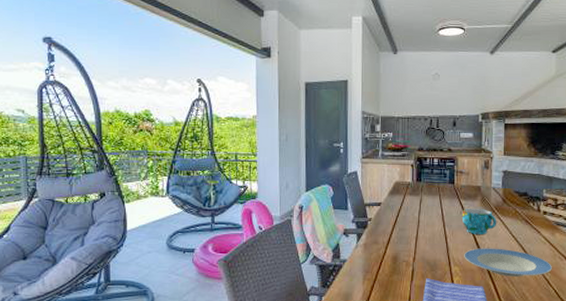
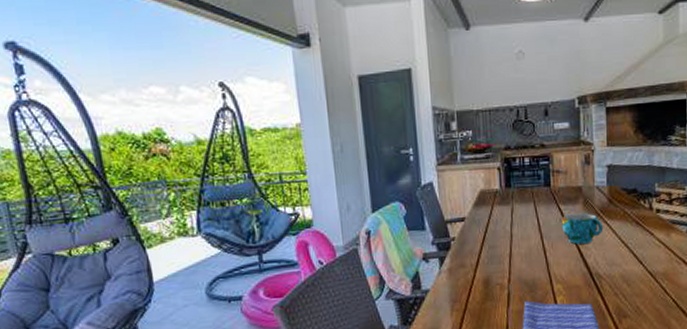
plate: present [464,248,552,277] -> none [567,257,669,290]

